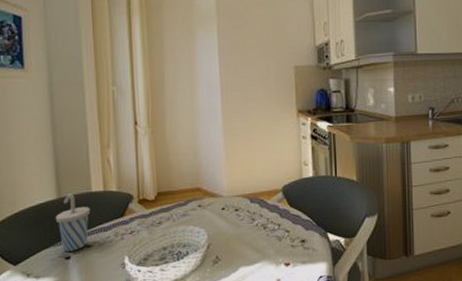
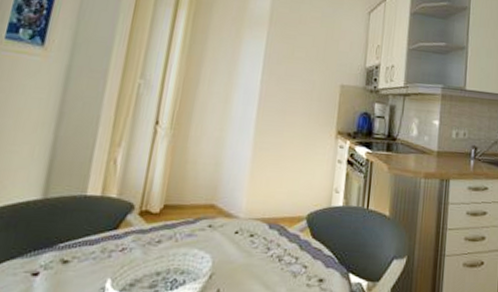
cup: present [55,193,91,252] -> none [31,194,80,267]

